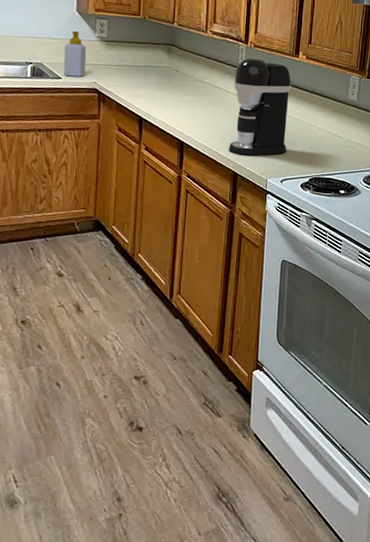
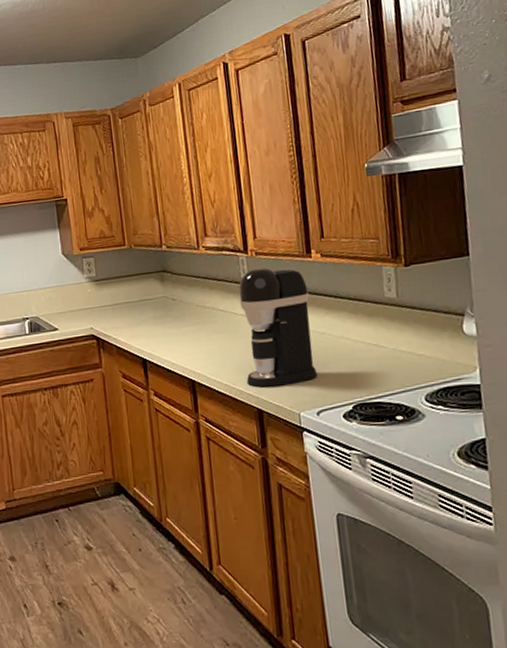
soap bottle: present [63,30,87,77] -> none [56,275,81,326]

